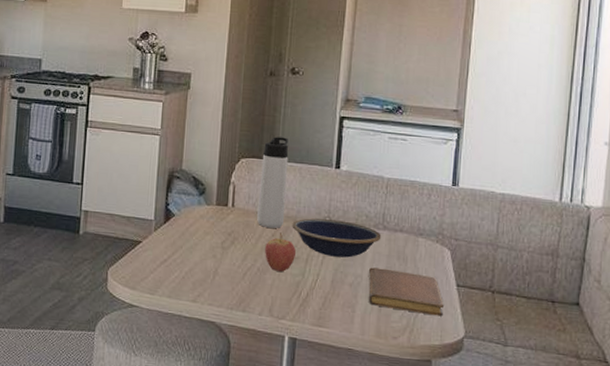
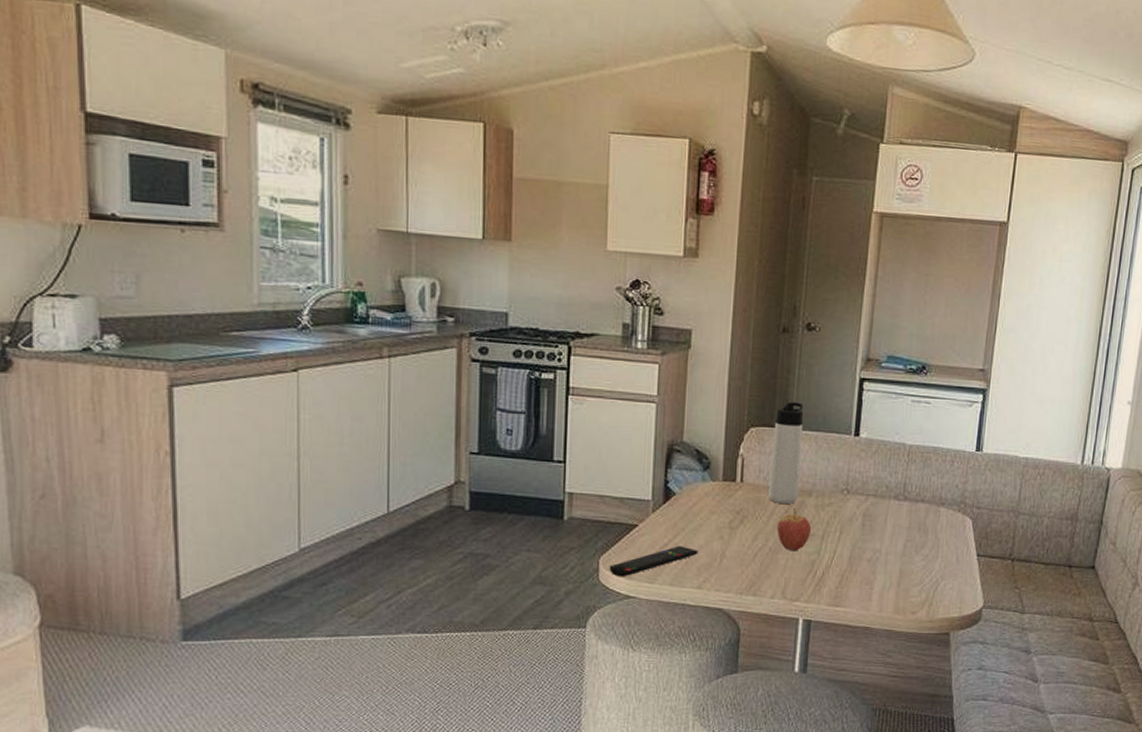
remote control: none [116,261,194,288] -> present [609,545,698,577]
bowl: present [292,218,382,258] -> none [807,491,902,532]
notebook: present [368,267,445,317] -> none [887,541,965,588]

